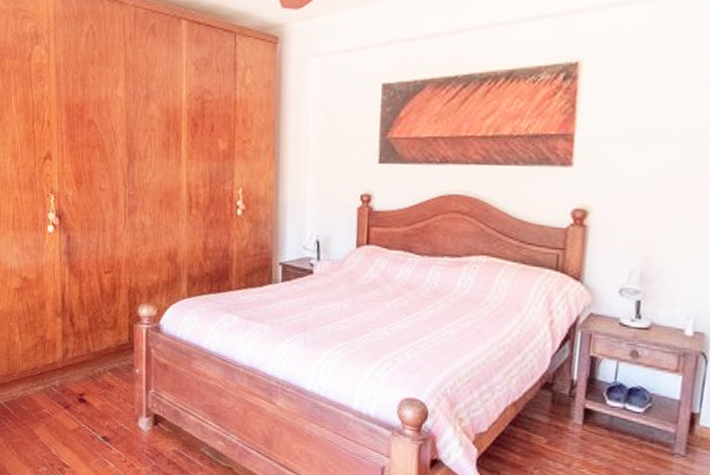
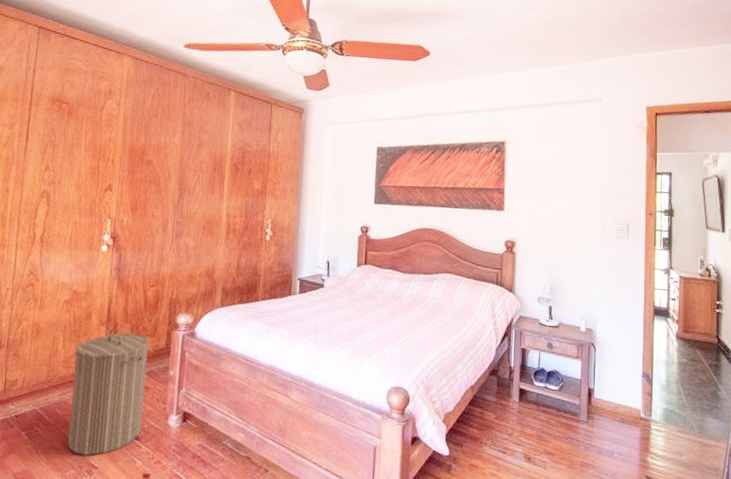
laundry hamper: none [32,320,110,454] -> present [68,328,149,456]

